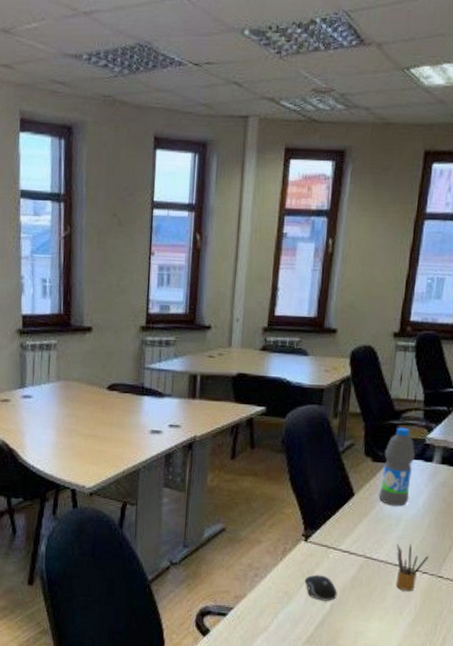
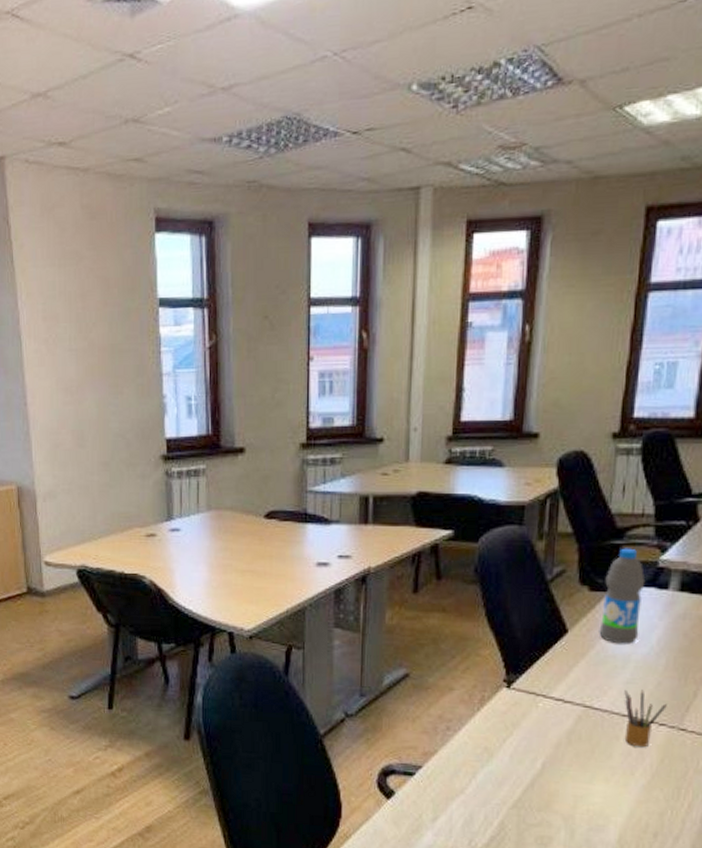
computer mouse: present [304,574,338,601] -> none [508,727,550,759]

